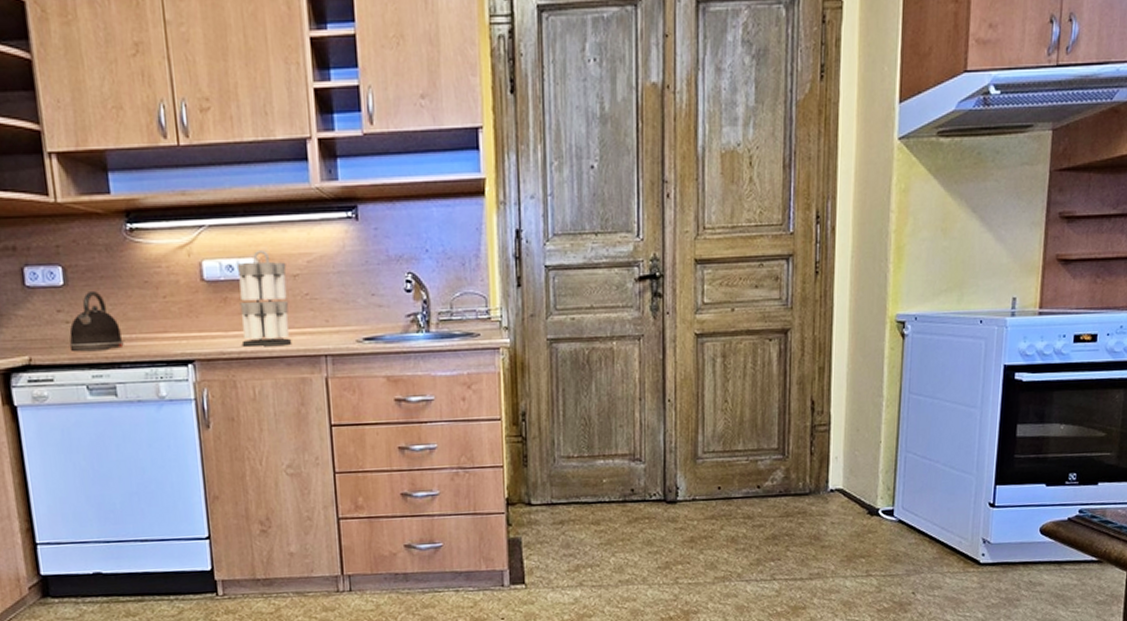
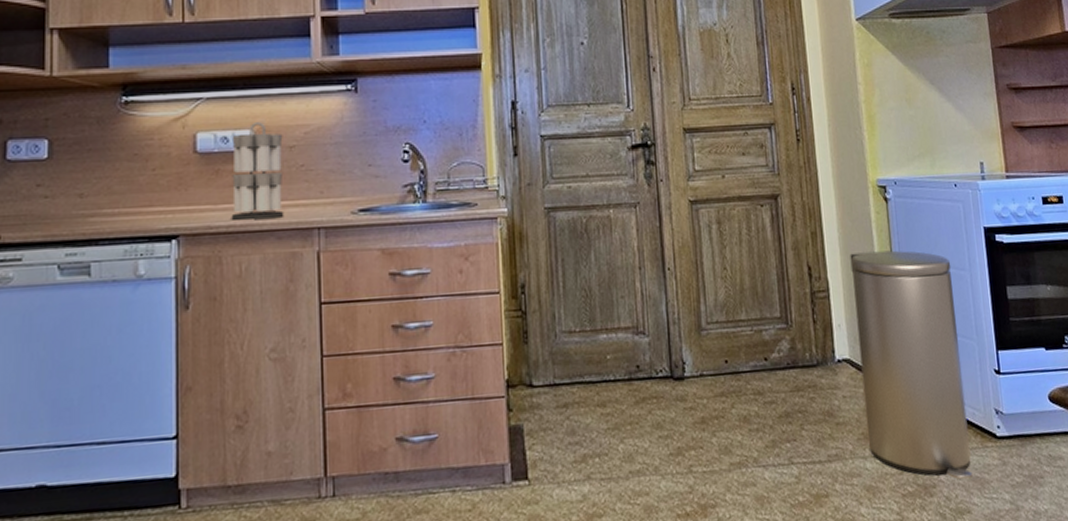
kettle: present [69,290,124,351] -> none [44,163,104,228]
pedal bin: none [850,386,962,599] -> present [850,250,973,480]

